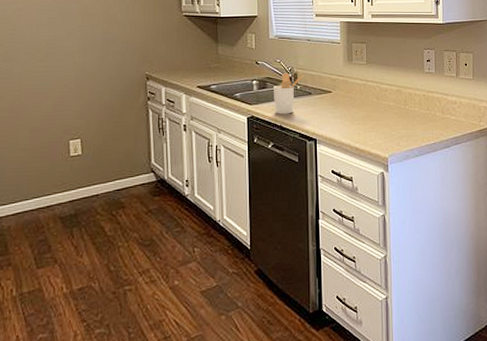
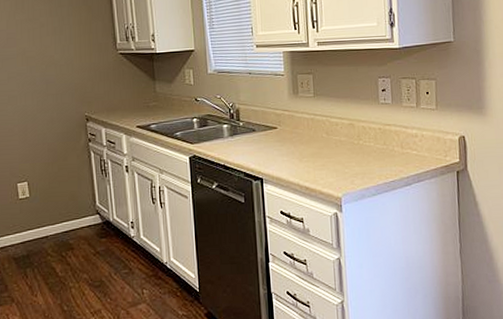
utensil holder: present [273,72,304,114] -> none [214,108,247,153]

